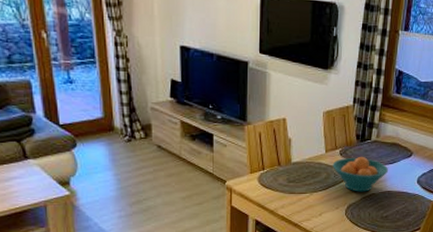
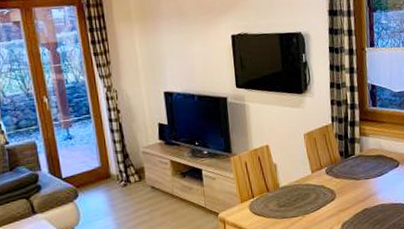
fruit bowl: present [332,156,389,192] -> none [320,172,378,209]

